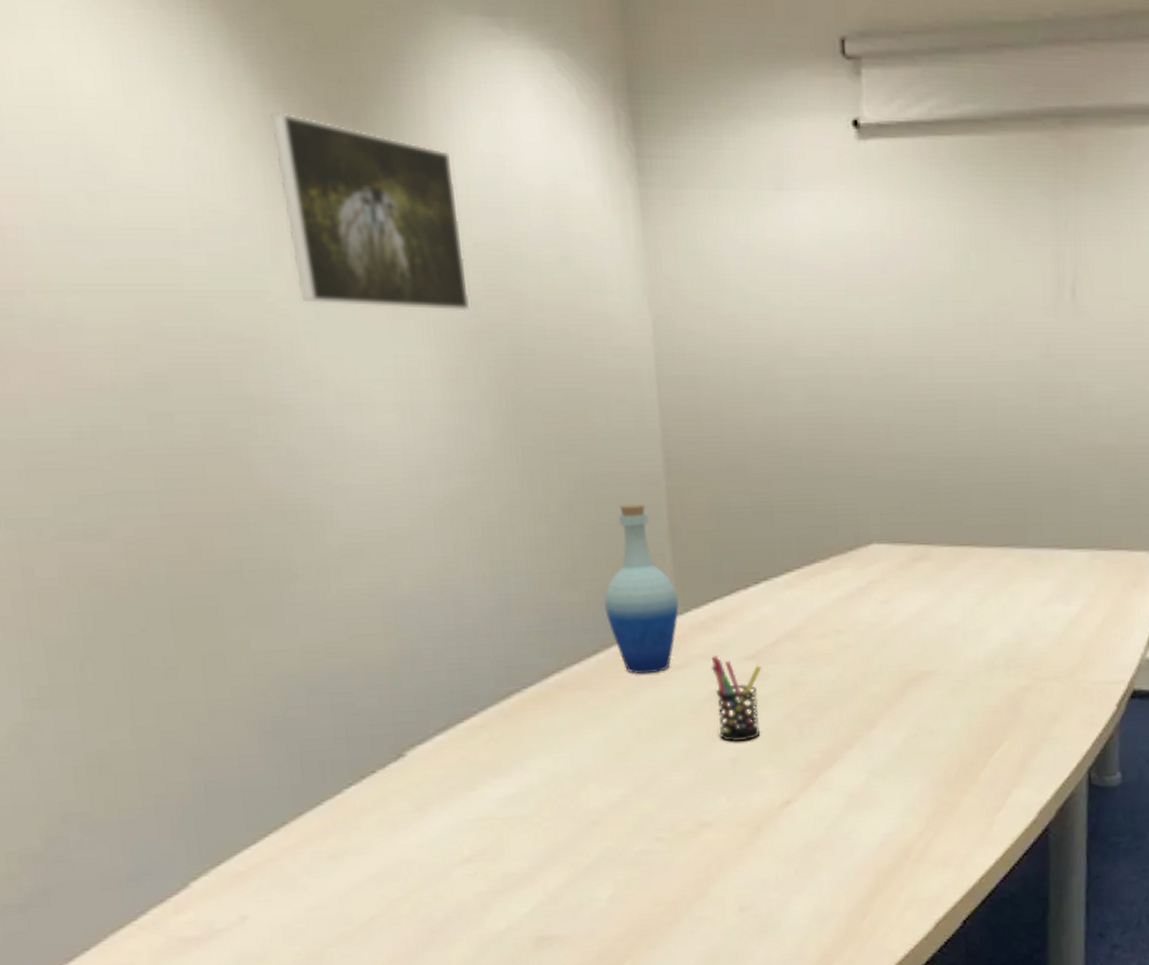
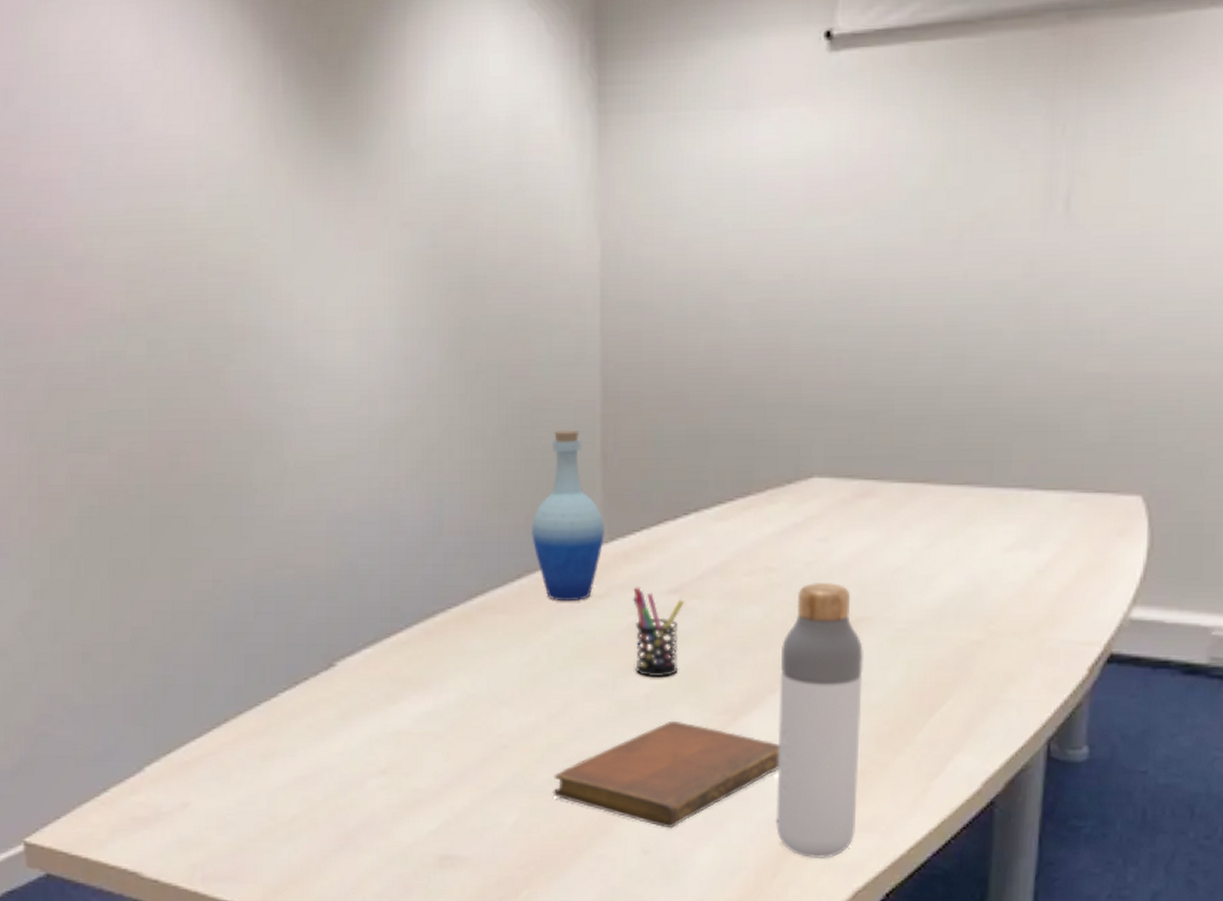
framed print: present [271,112,469,312] -> none [270,63,429,243]
notebook: none [647,781,862,885] -> present [553,720,780,829]
bottle: none [855,641,934,897] -> present [776,582,865,858]

